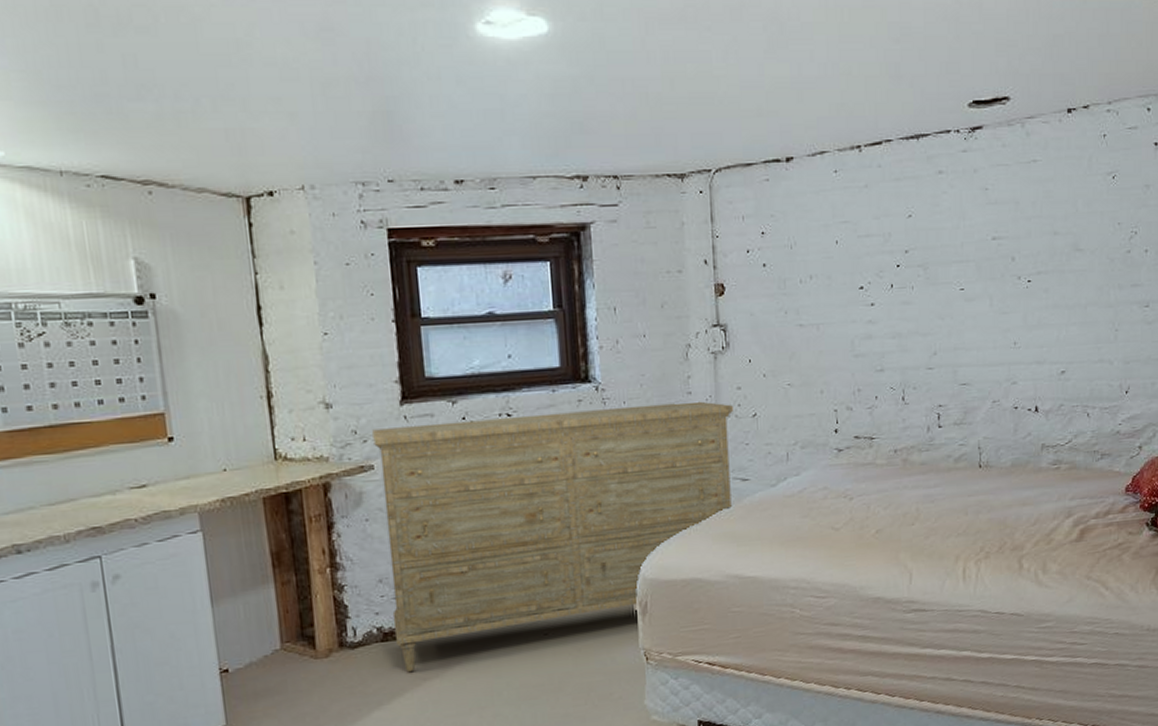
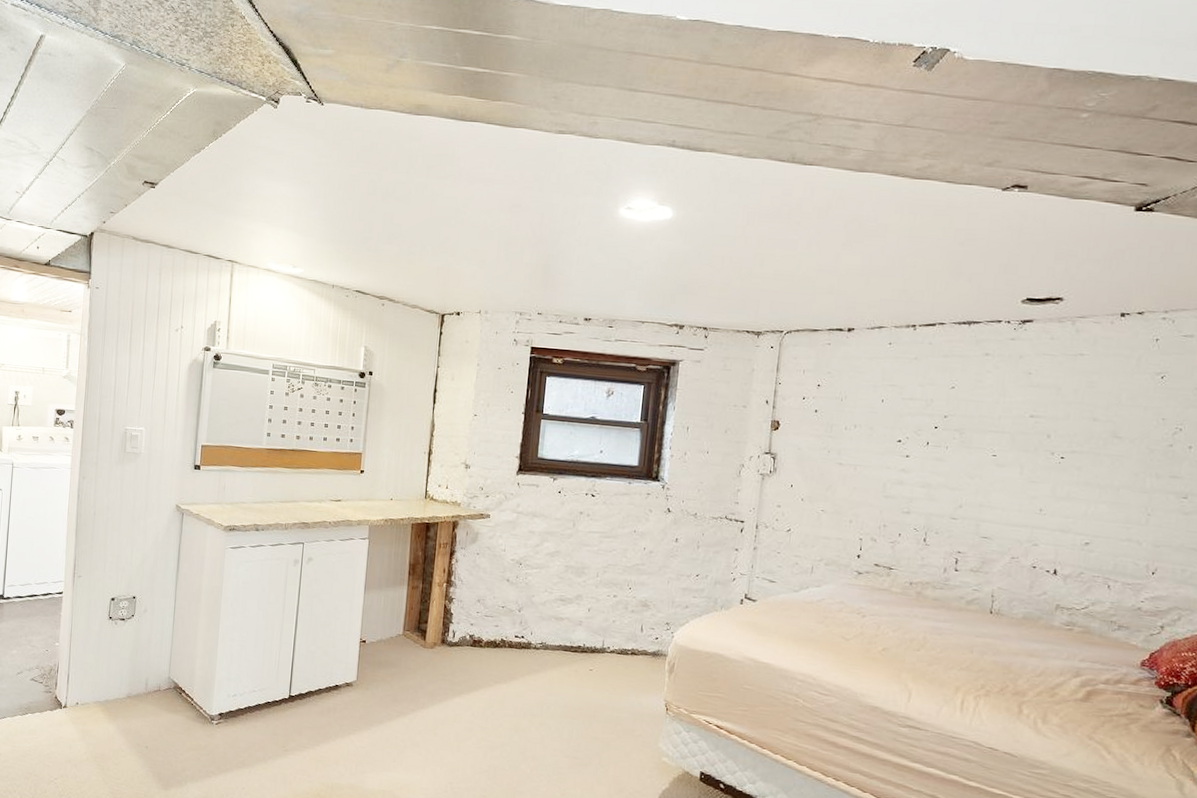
dresser: present [372,401,733,672] -> none [481,489,771,674]

